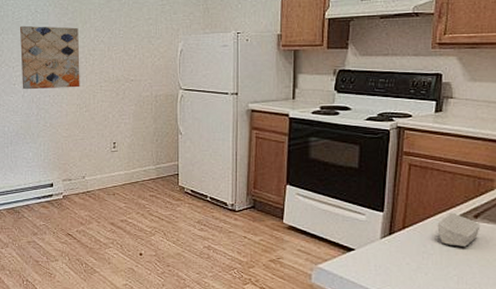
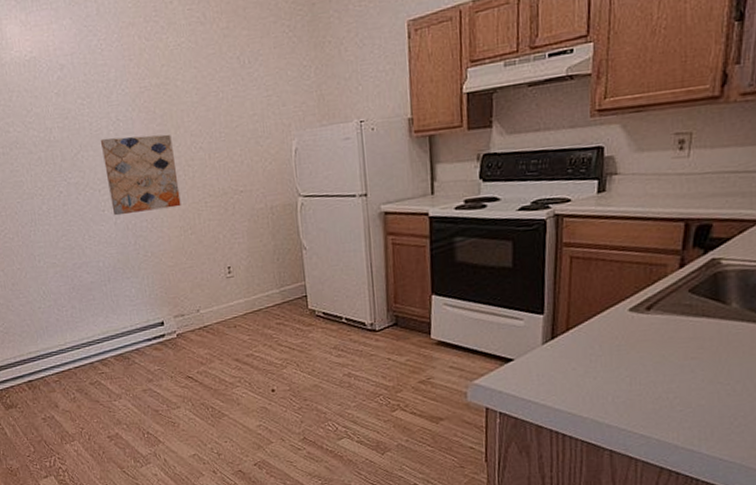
soap bar: present [437,212,481,247] -> none [605,306,654,344]

